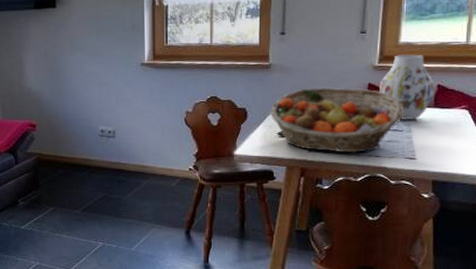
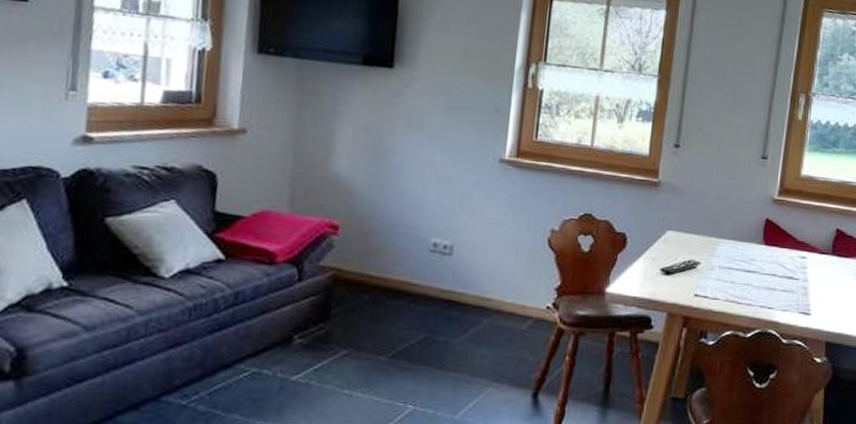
fruit basket: present [270,87,405,153] -> none [654,217,802,302]
vase: present [379,54,435,120] -> none [777,189,834,267]

